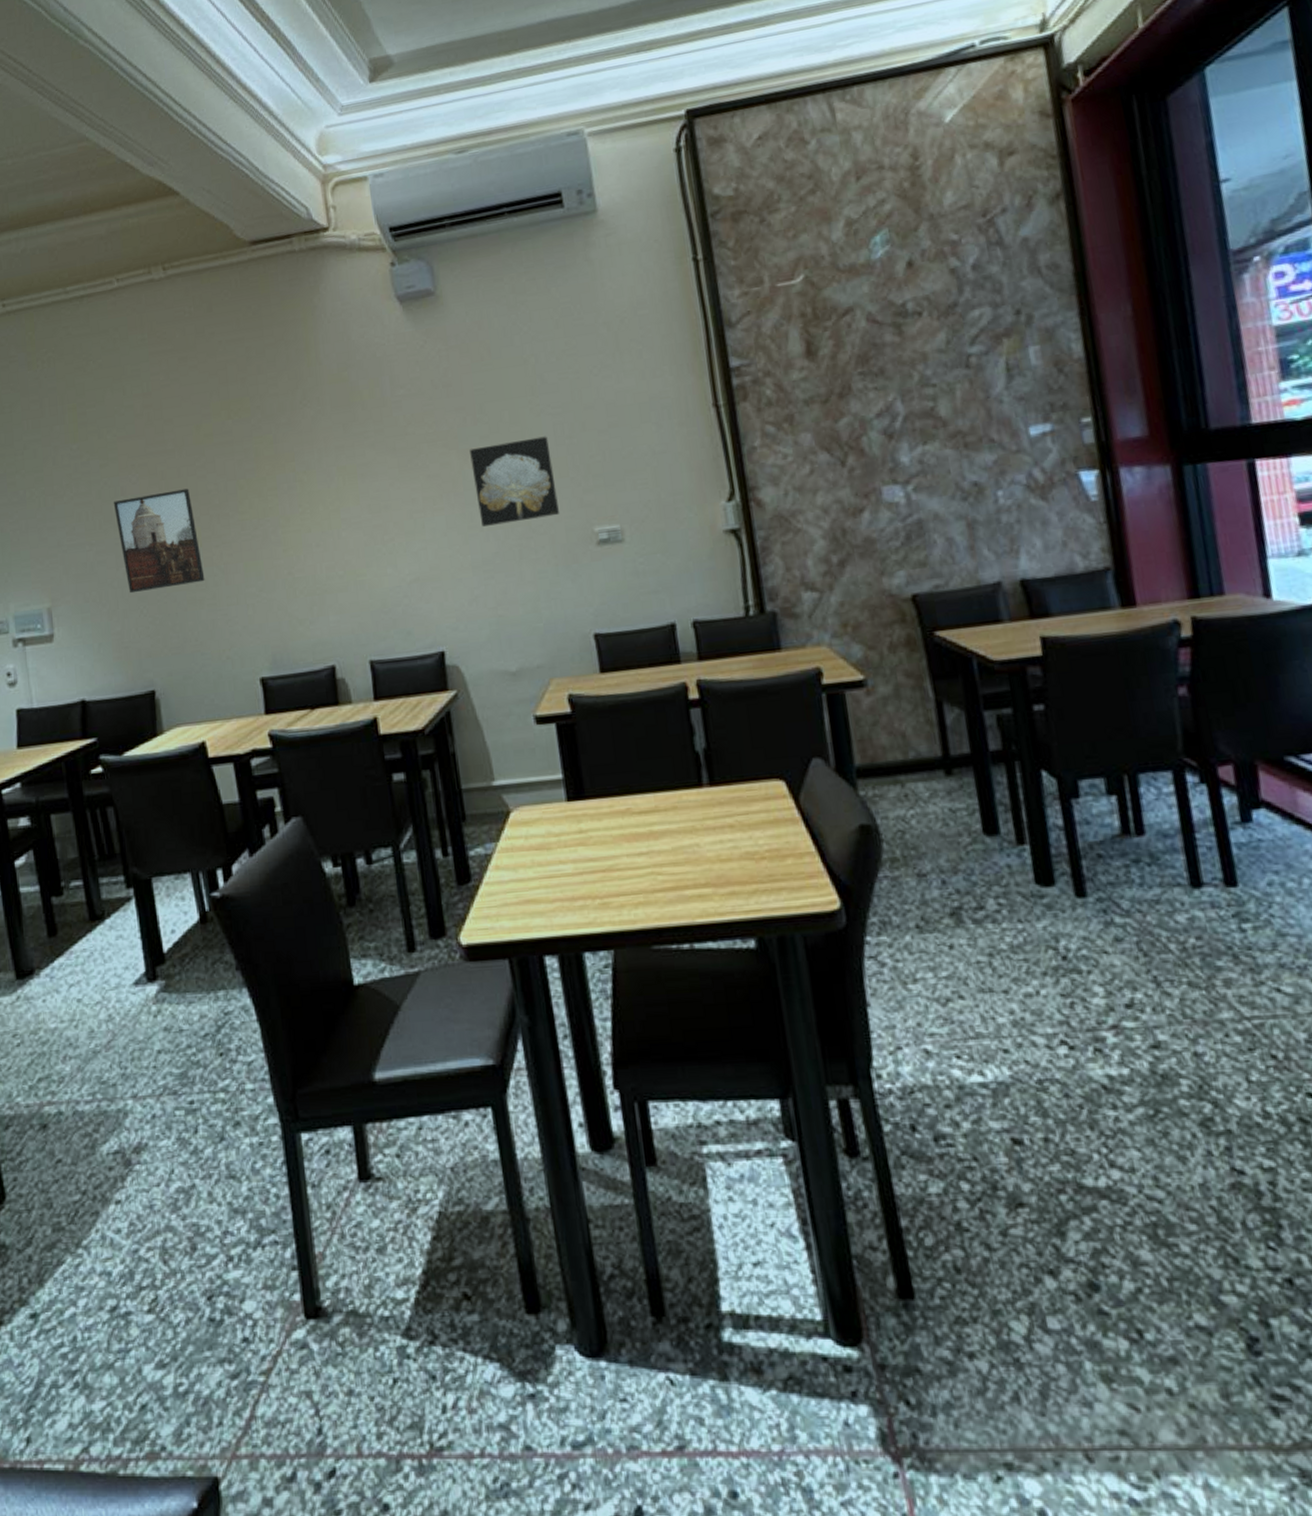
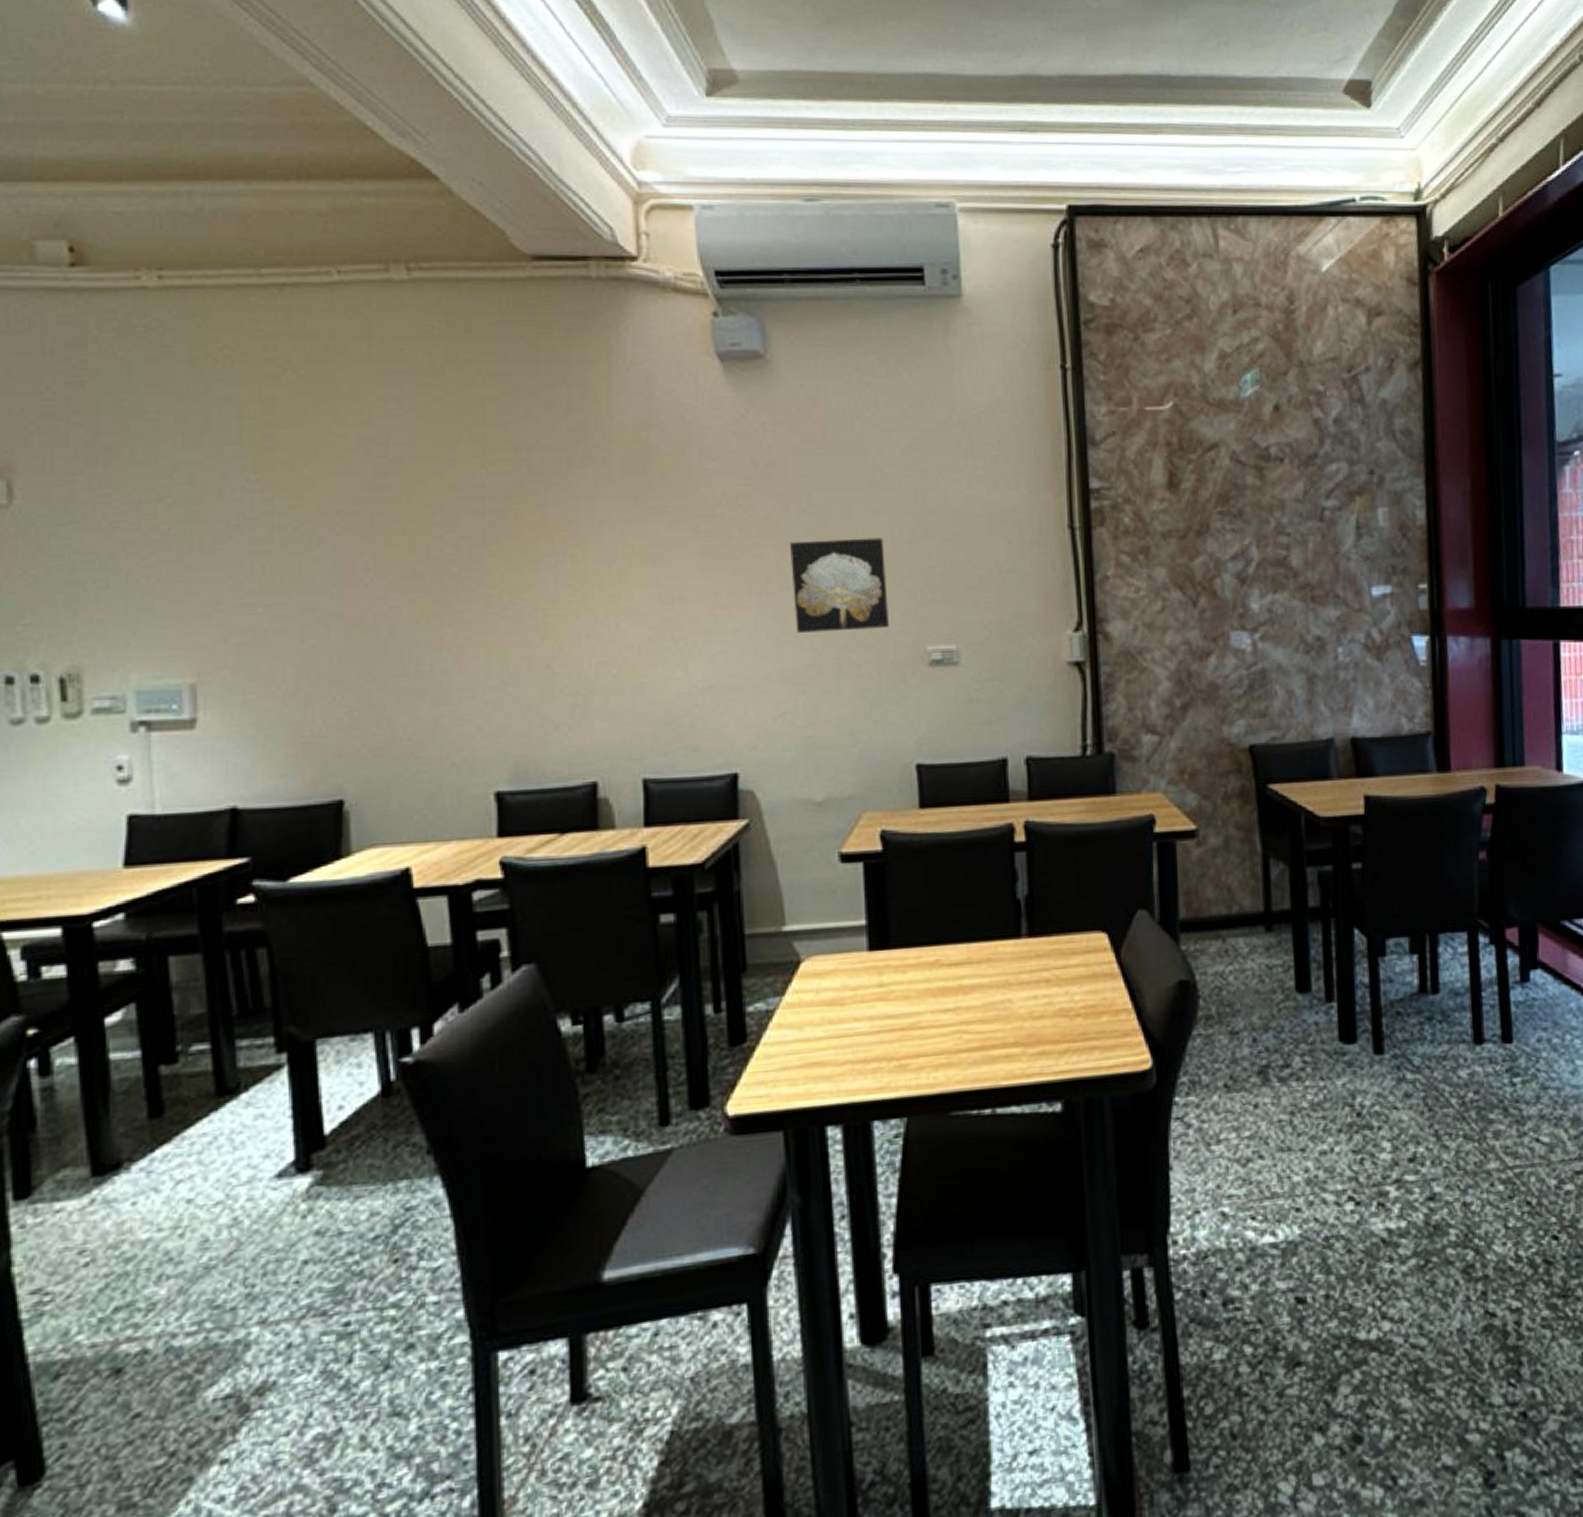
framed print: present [113,488,205,594] -> none [304,549,429,675]

